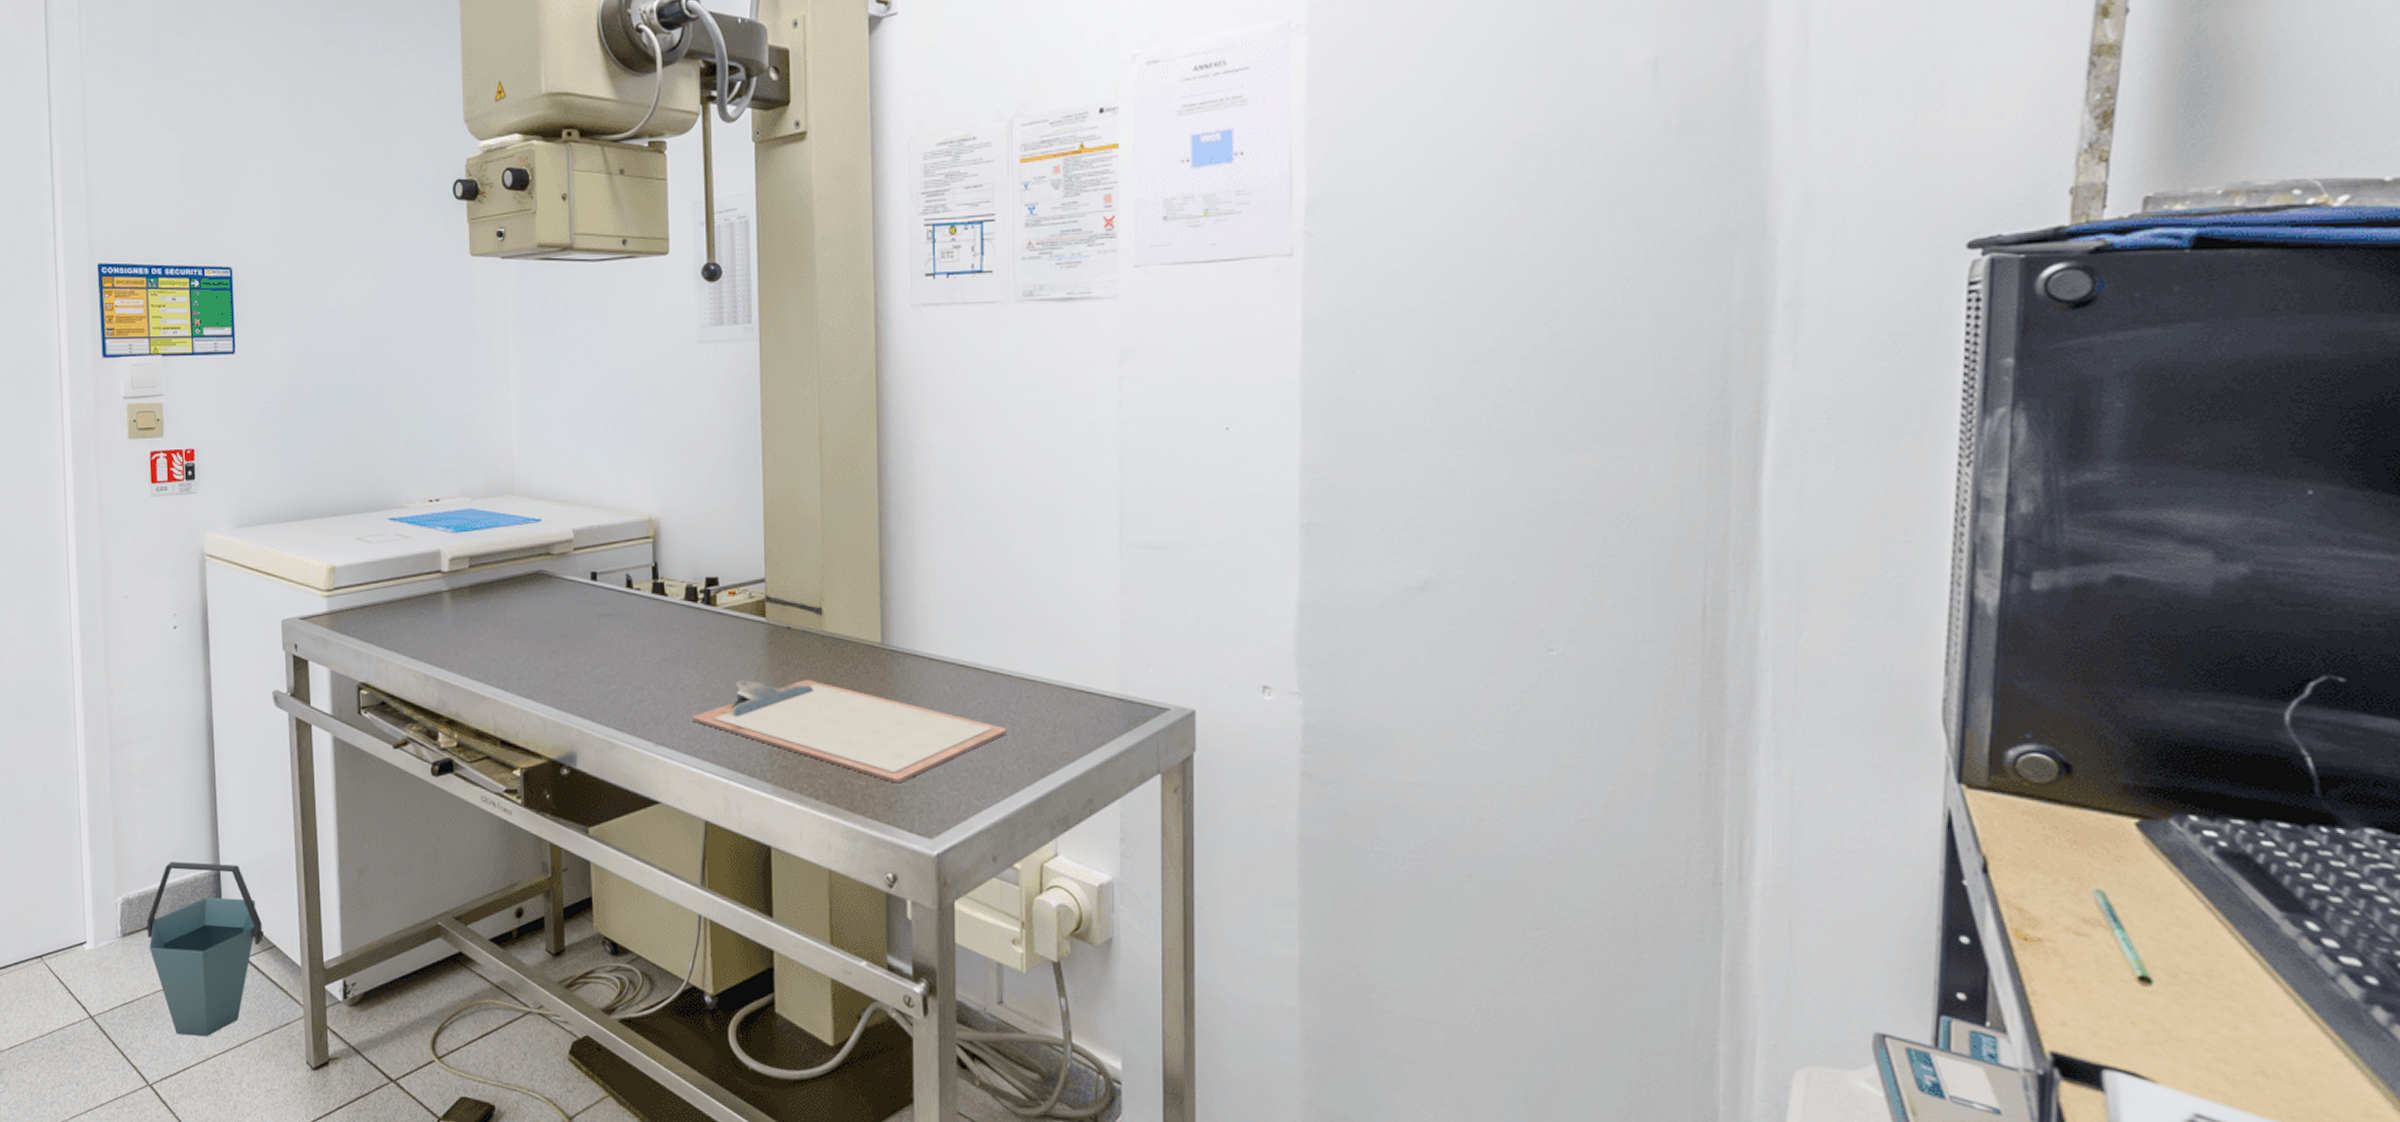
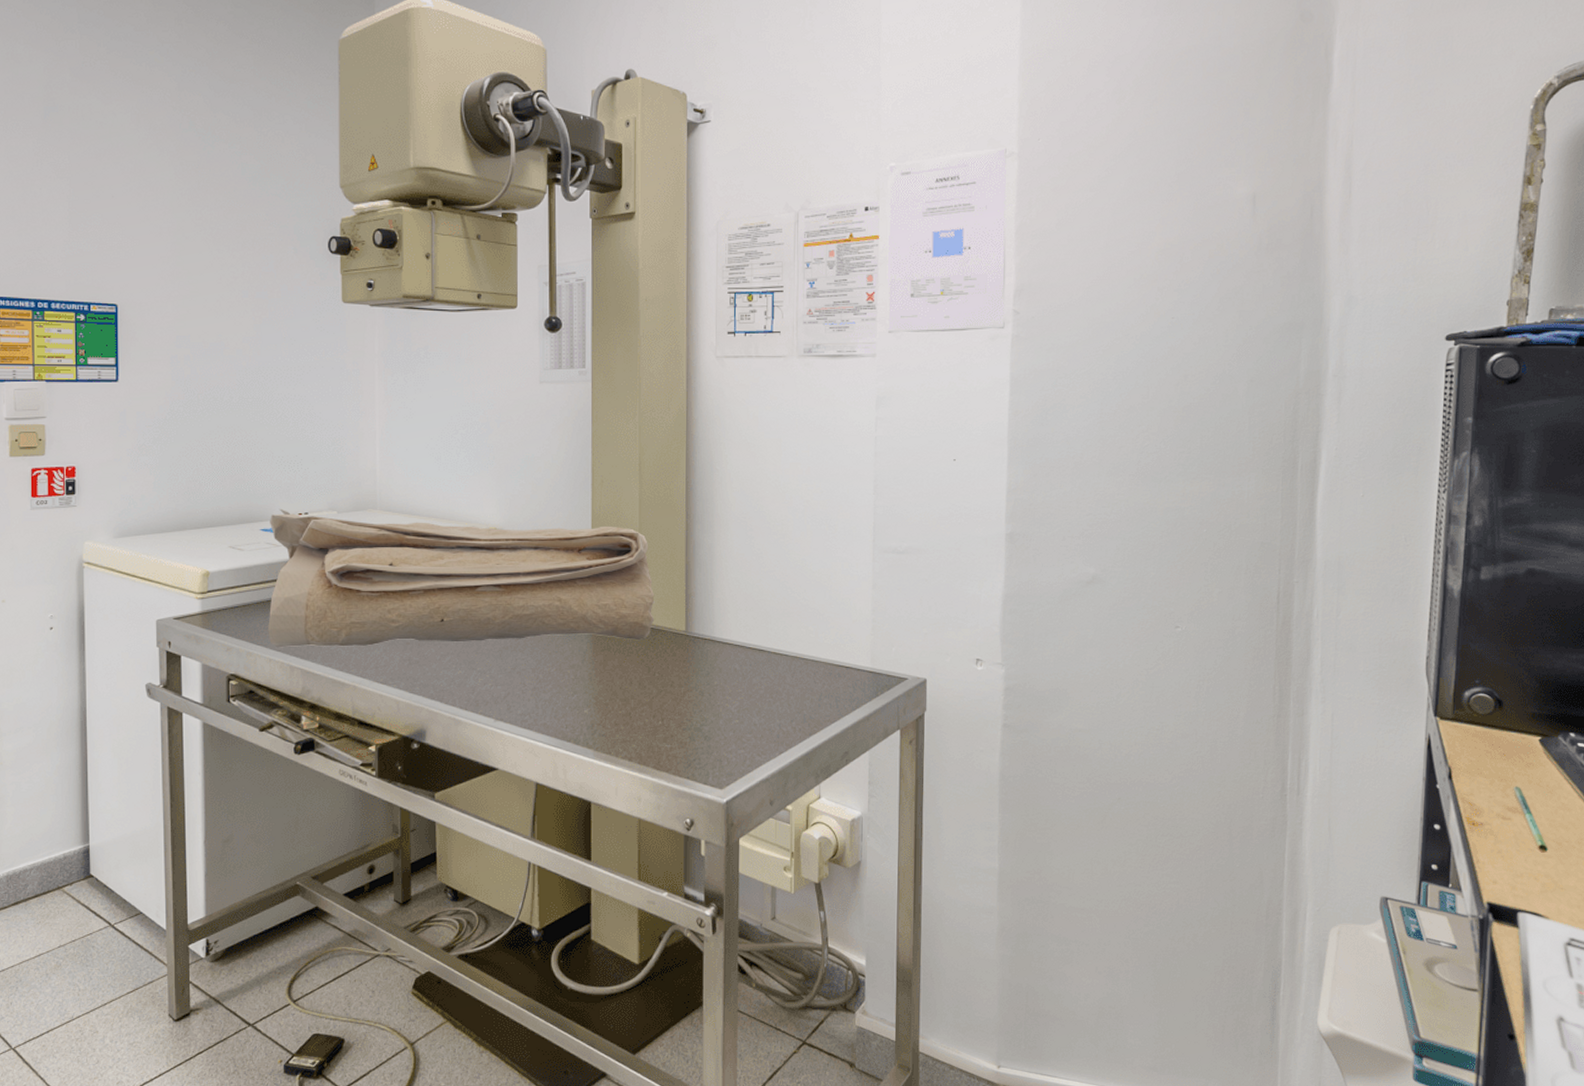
bucket: present [146,861,264,1037] -> none [14,842,130,1000]
towel: none [398,494,843,654] -> present [268,508,655,648]
clipboard: present [692,680,1007,783] -> none [527,662,783,745]

